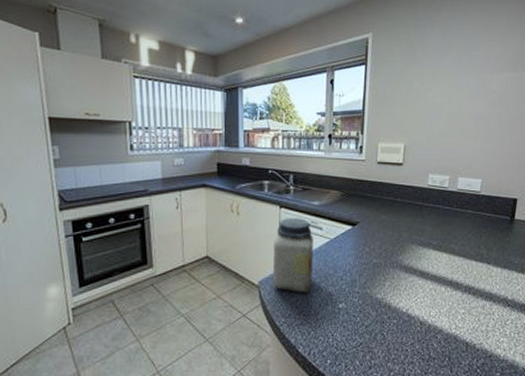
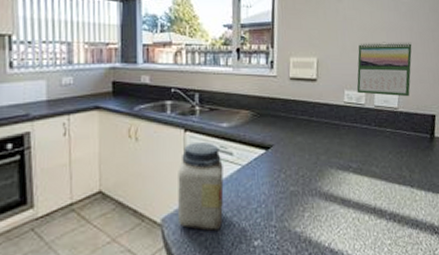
calendar: none [441,129,499,182] -> present [356,42,412,97]

